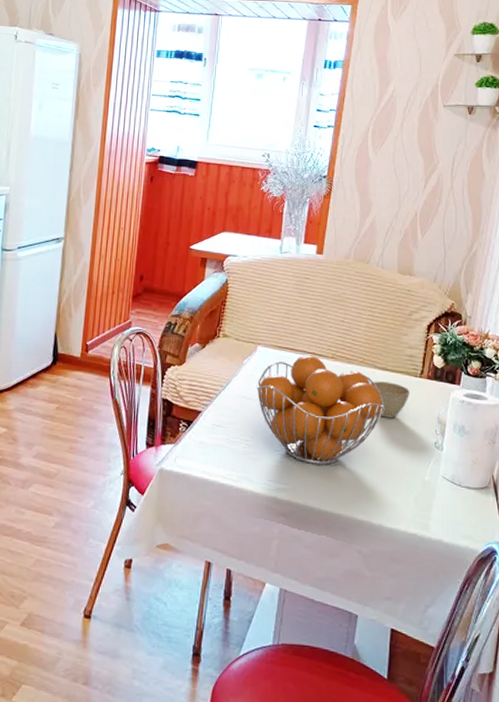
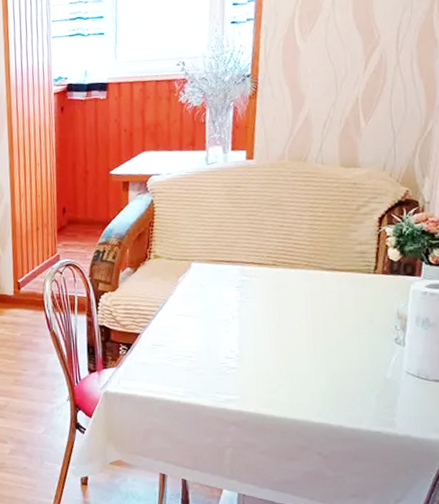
fruit basket: present [256,355,385,466] -> none [194,265,336,374]
cup: present [369,381,410,418] -> none [316,282,363,319]

